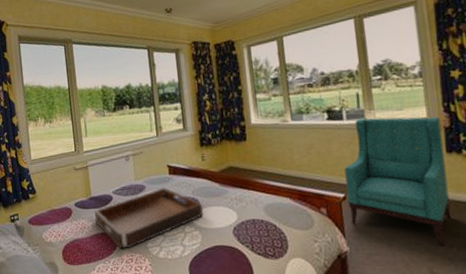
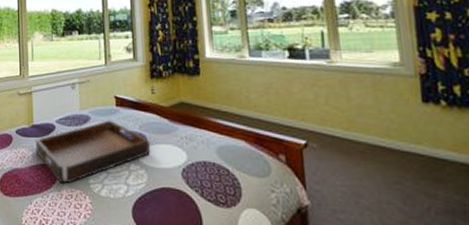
armchair: present [344,116,452,247] -> none [306,58,429,209]

